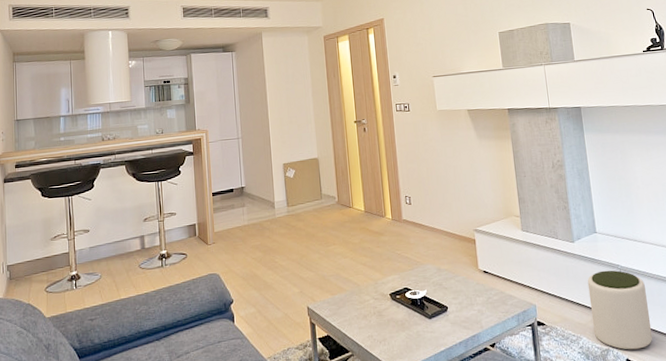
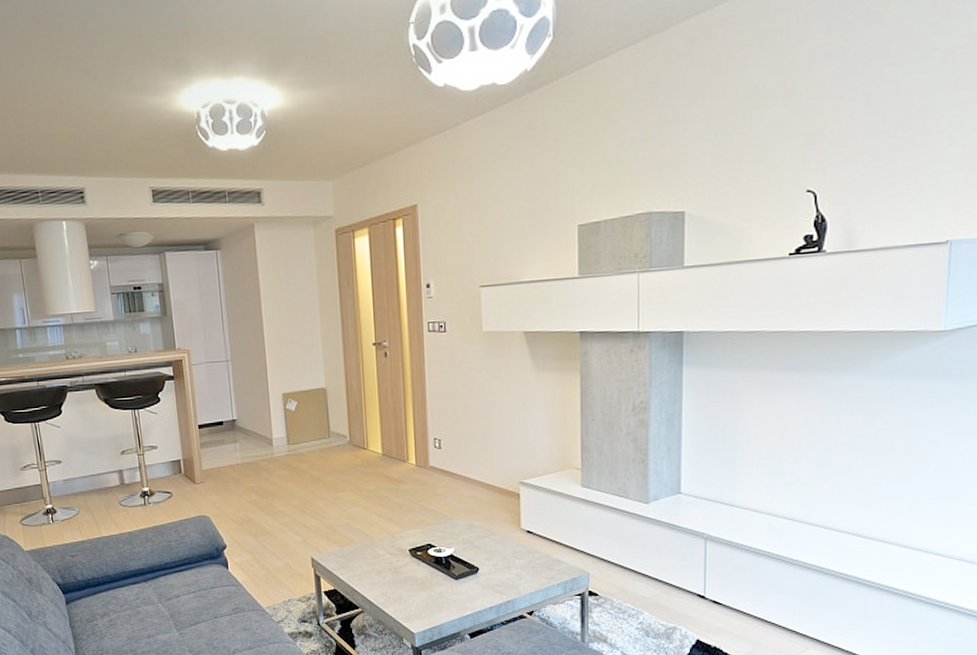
plant pot: present [587,270,653,350] -> none [659,538,736,630]

